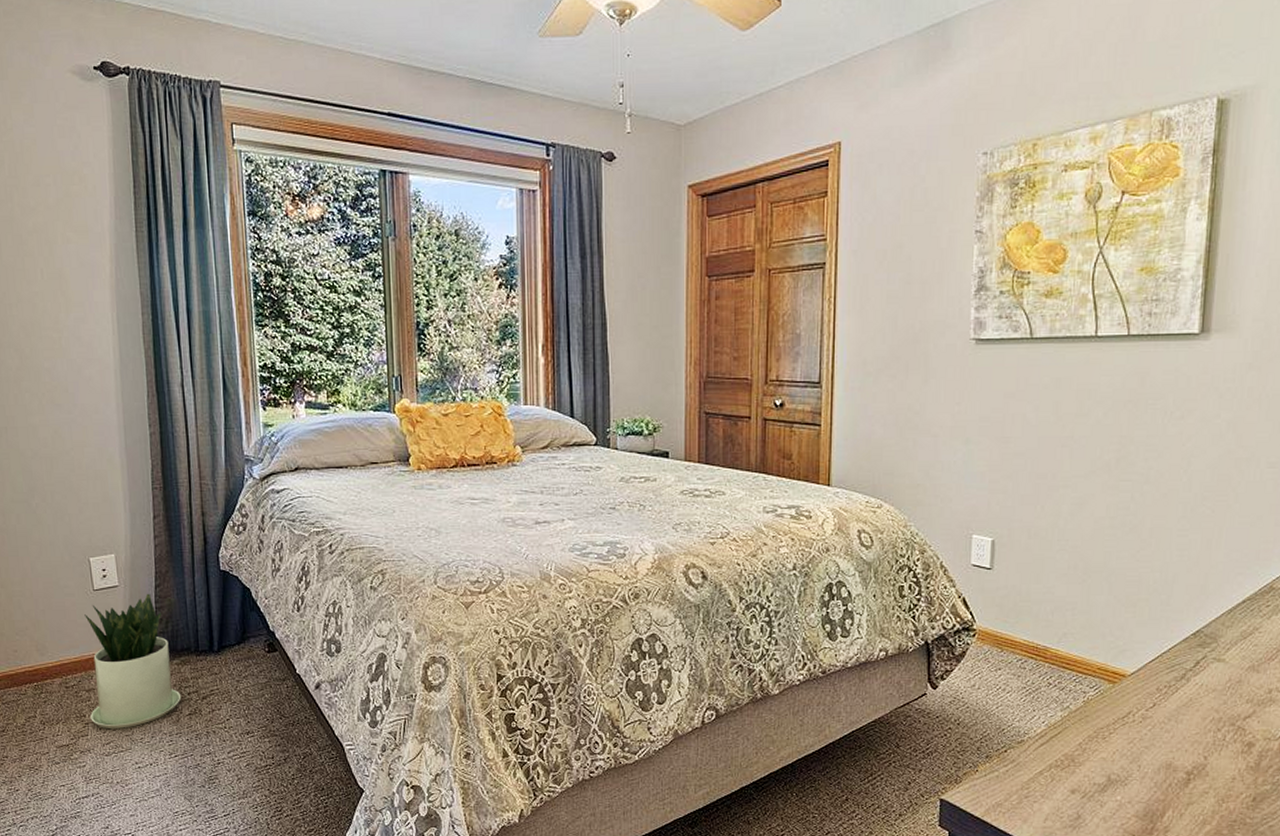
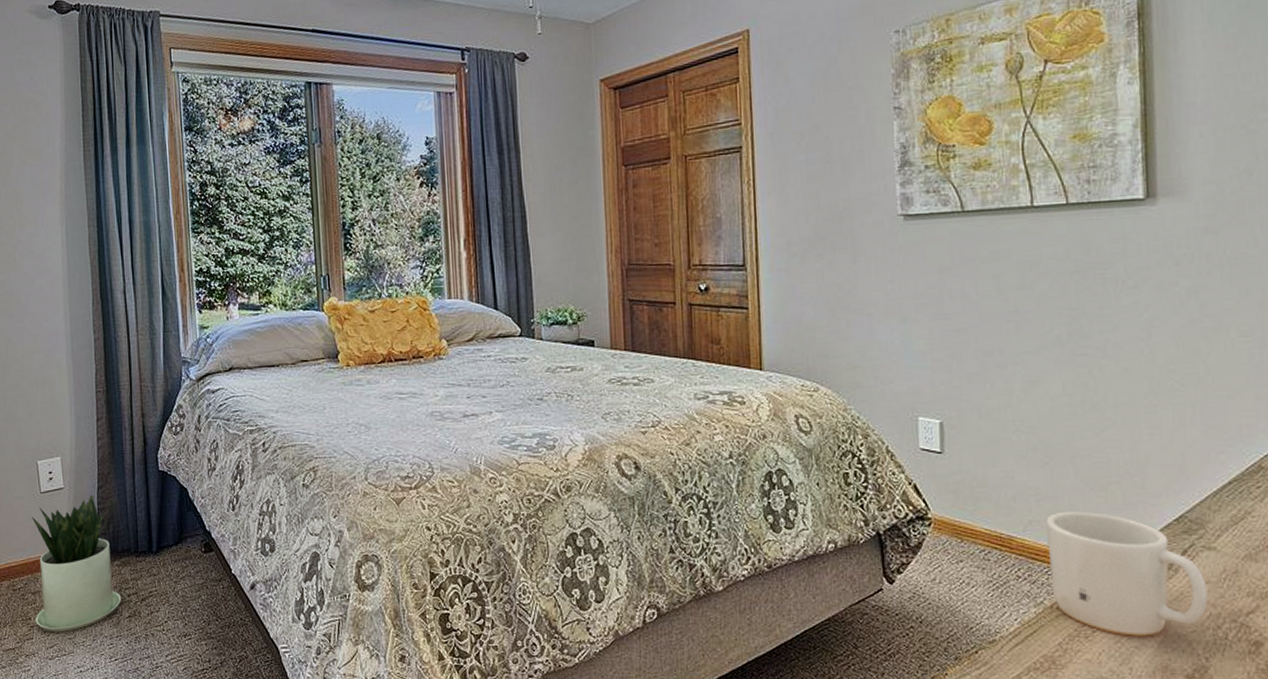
mug: none [1077,625,1214,738] -> present [1046,511,1209,636]

